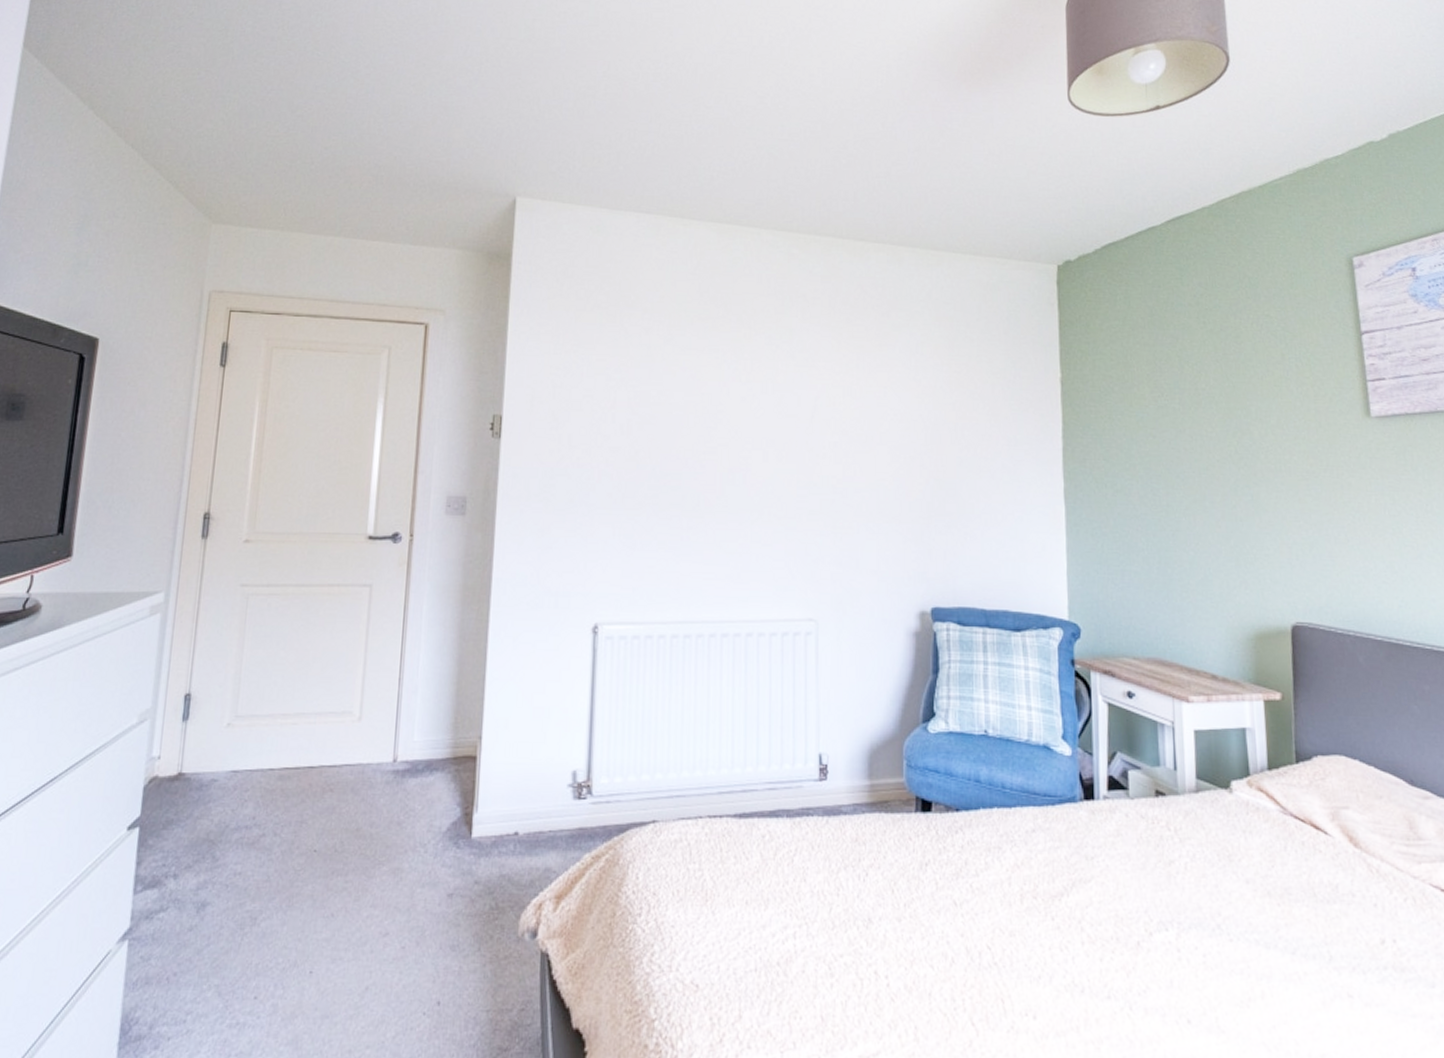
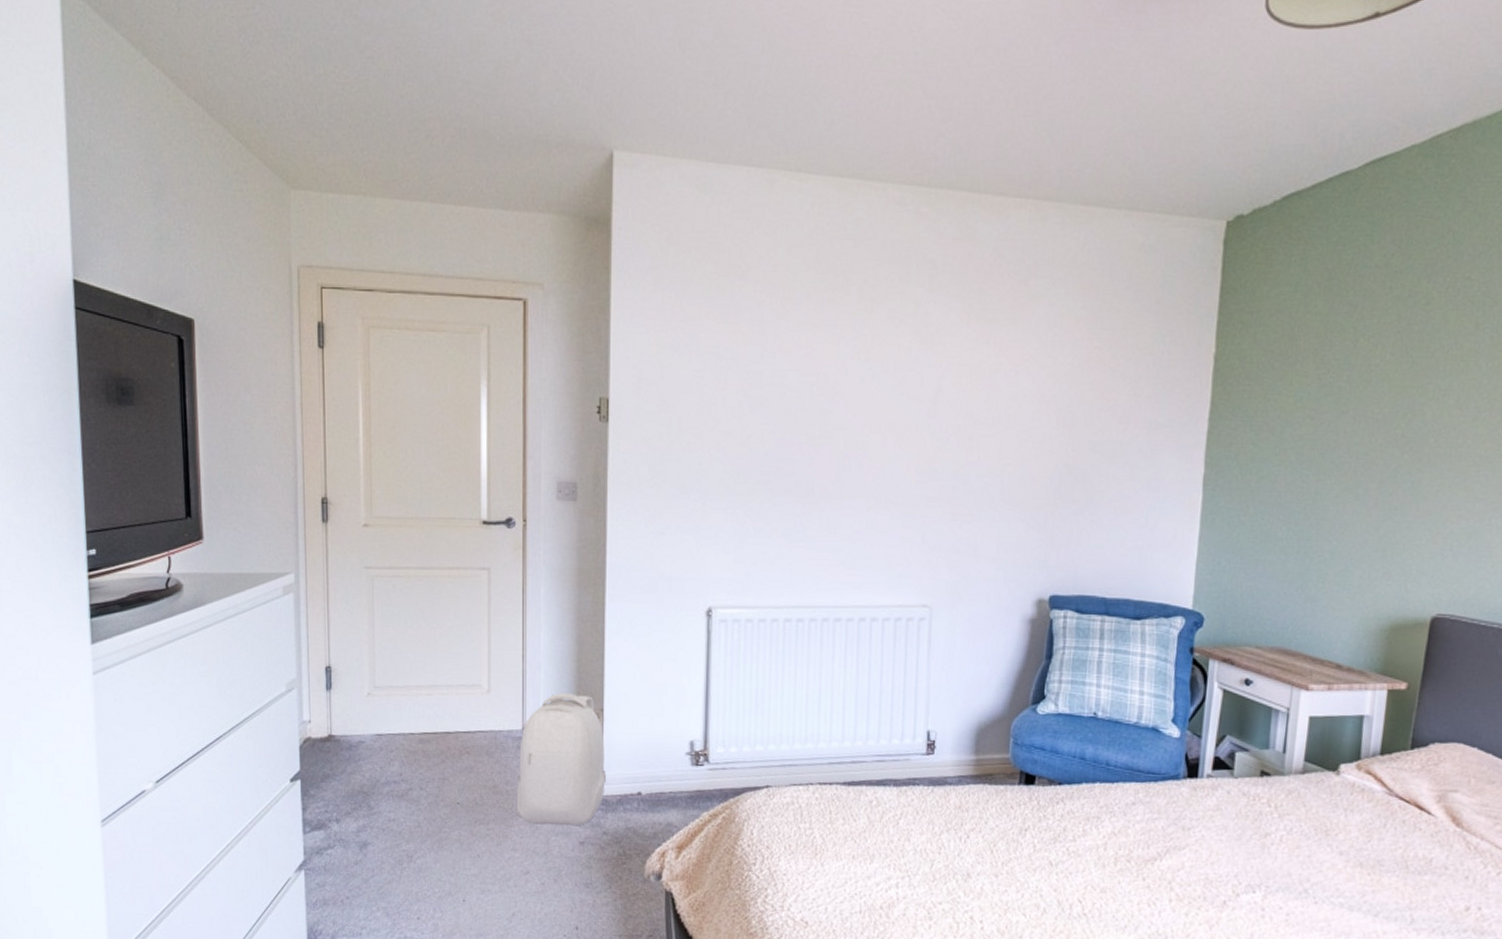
backpack: none [380,719,481,873] -> present [517,693,606,825]

